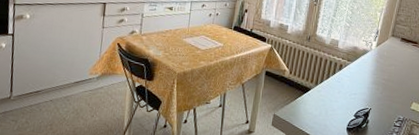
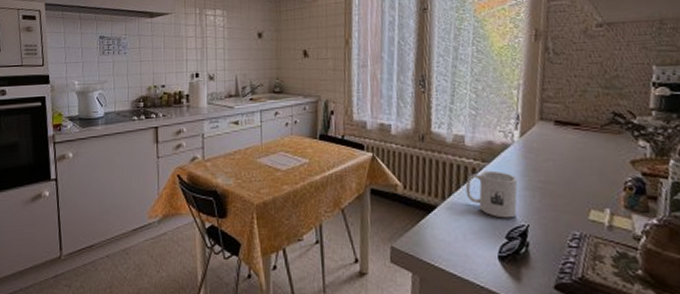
mug: none [332,67,370,103] -> present [465,170,518,219]

